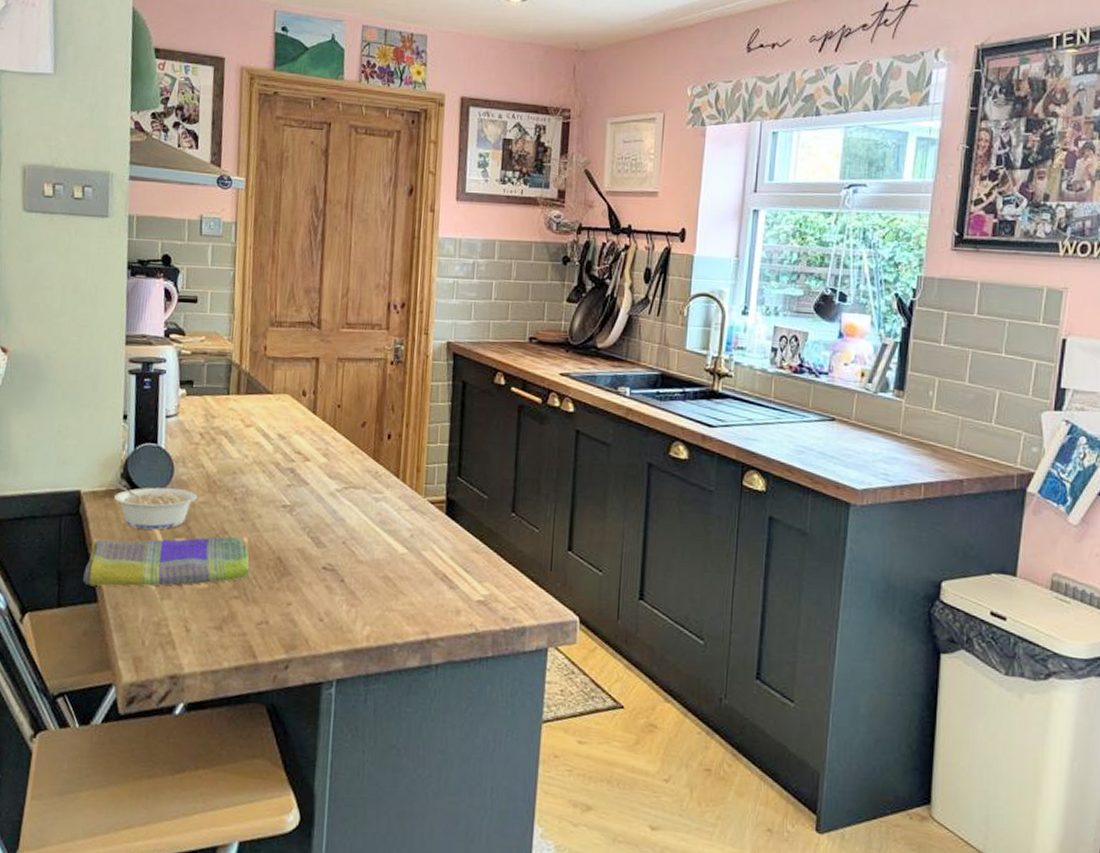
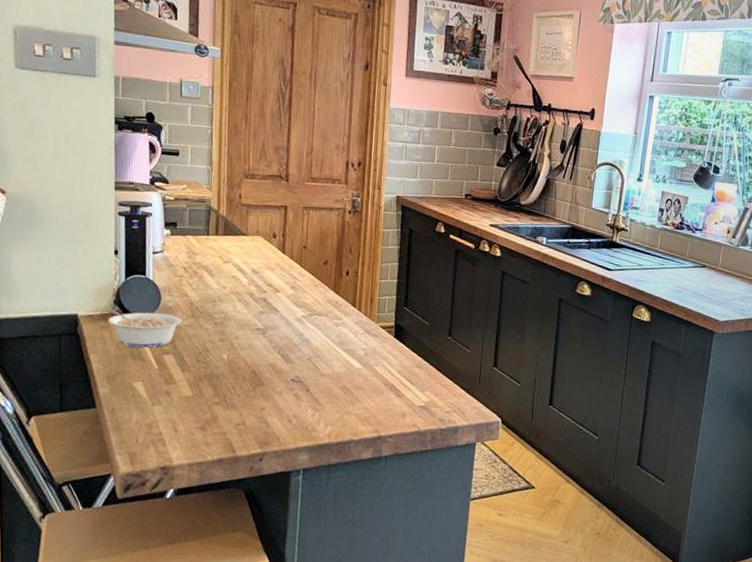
dish towel: present [83,536,250,587] -> none [82,353,229,395]

